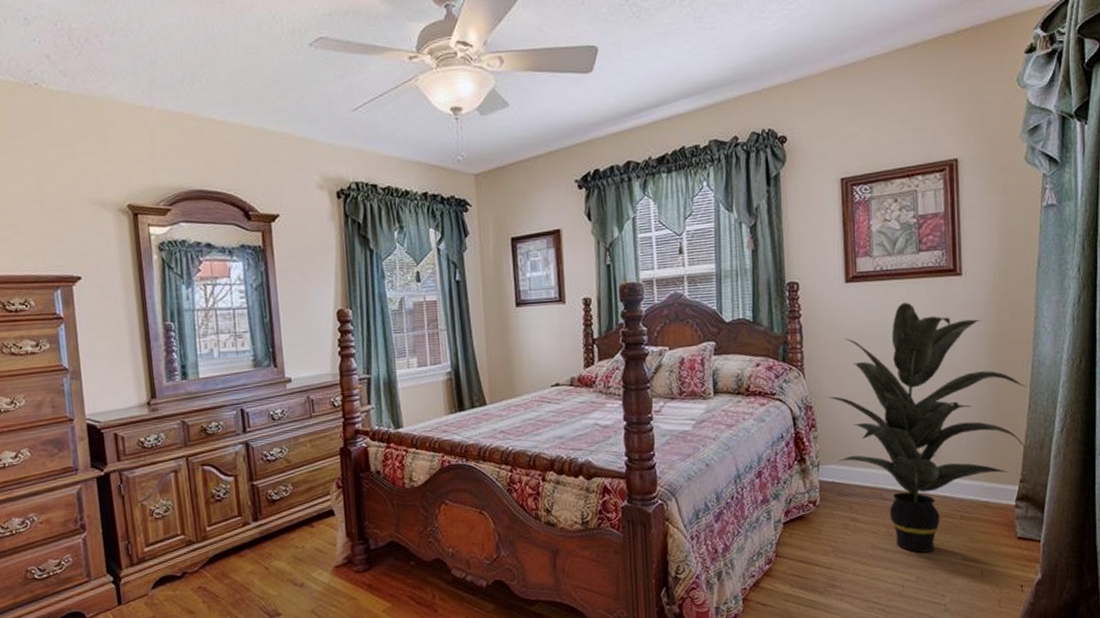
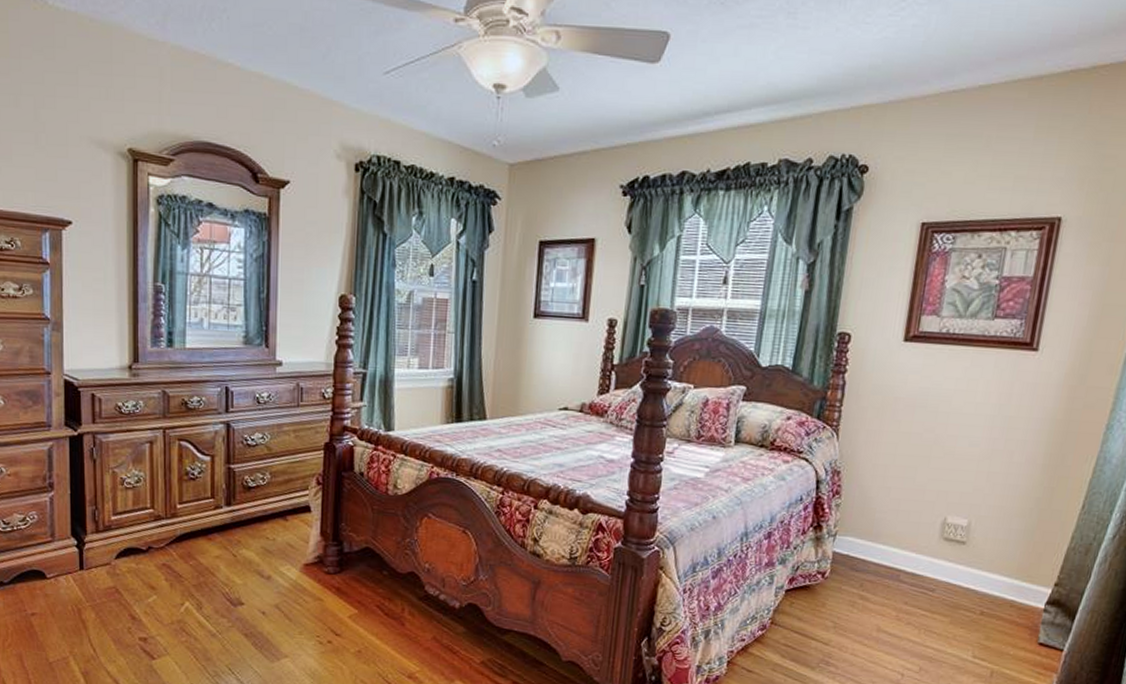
indoor plant: present [828,302,1028,553] -> none [858,372,1086,645]

